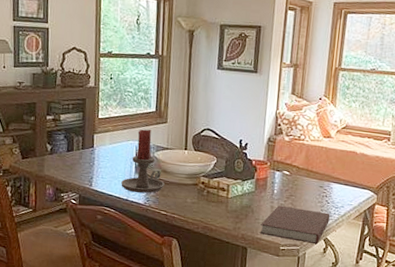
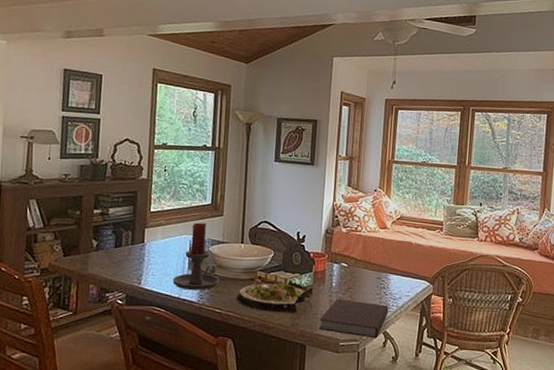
salad plate: none [181,185,255,218] -> present [236,279,313,314]

